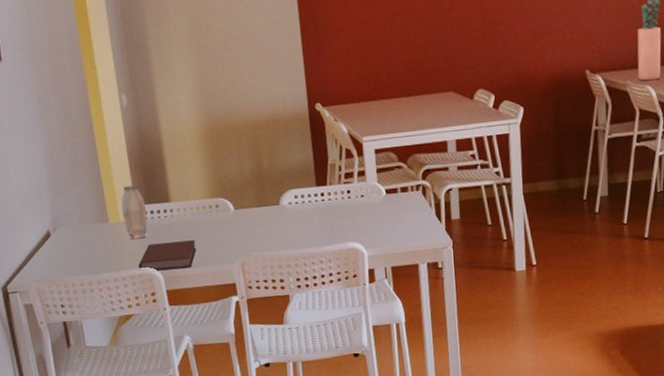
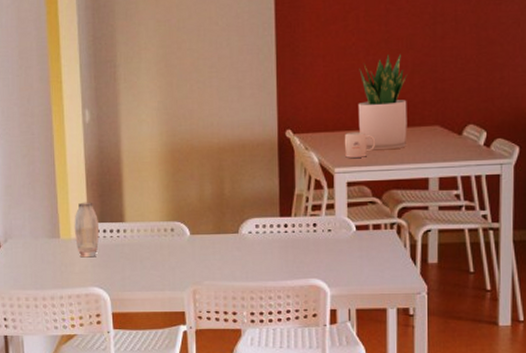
book: present [138,240,197,270] -> none [86,263,148,291]
mug: none [369,101,398,127] -> present [344,131,376,158]
planter: none [378,25,425,118] -> present [358,54,408,150]

